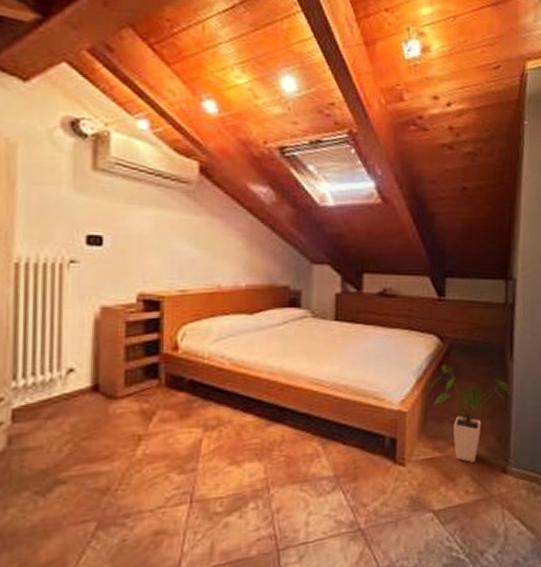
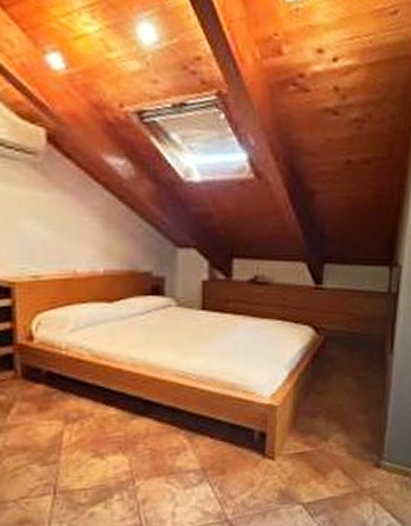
house plant: present [430,363,510,462] -> none [303,356,388,457]

